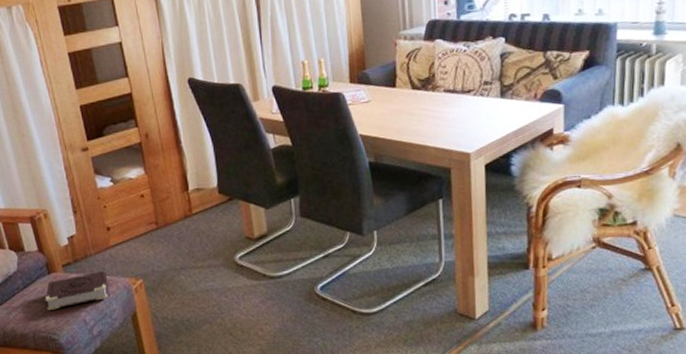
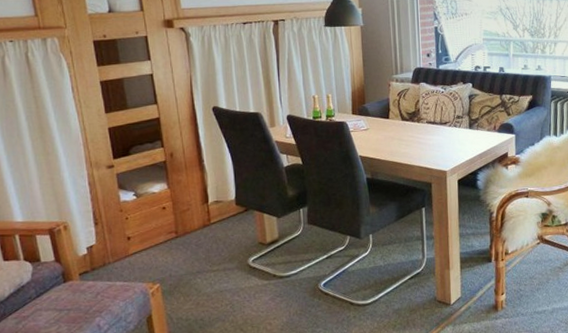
book: present [45,270,108,310] -> none [58,277,125,317]

